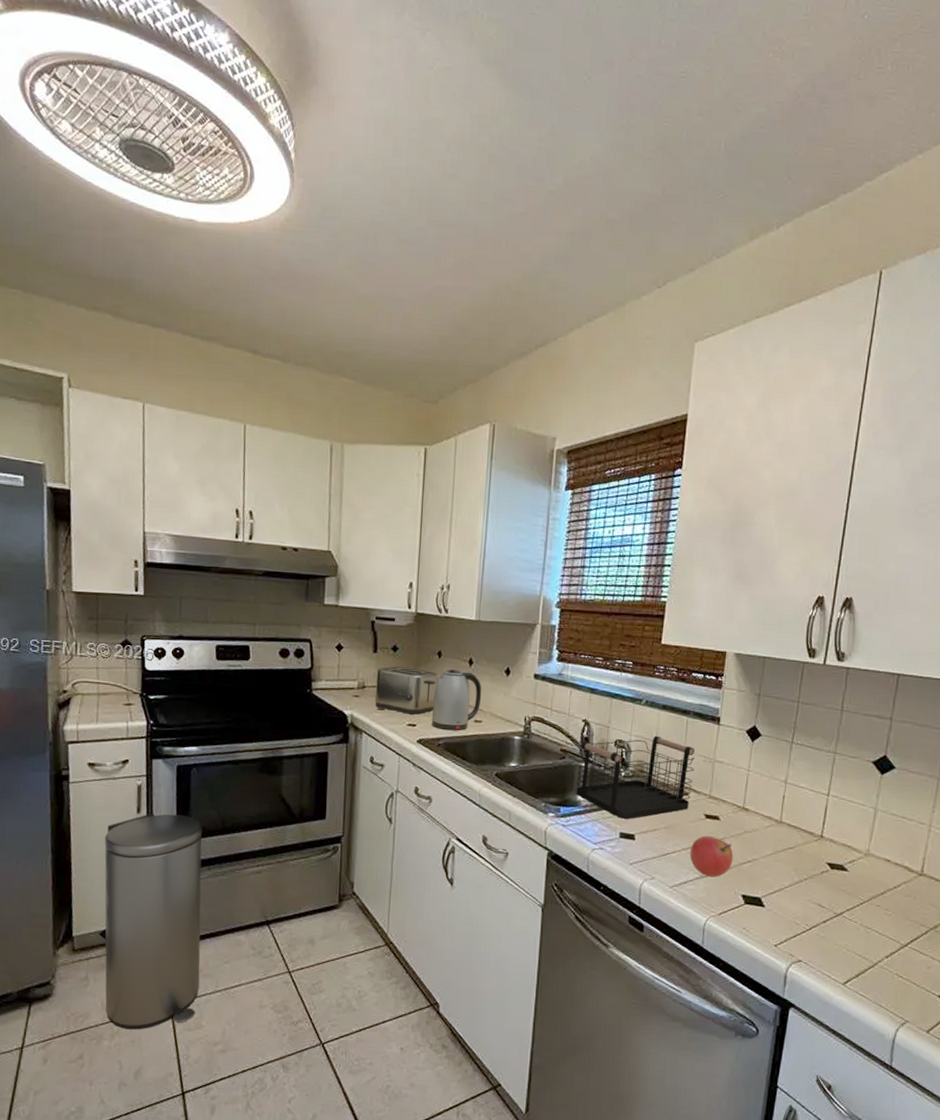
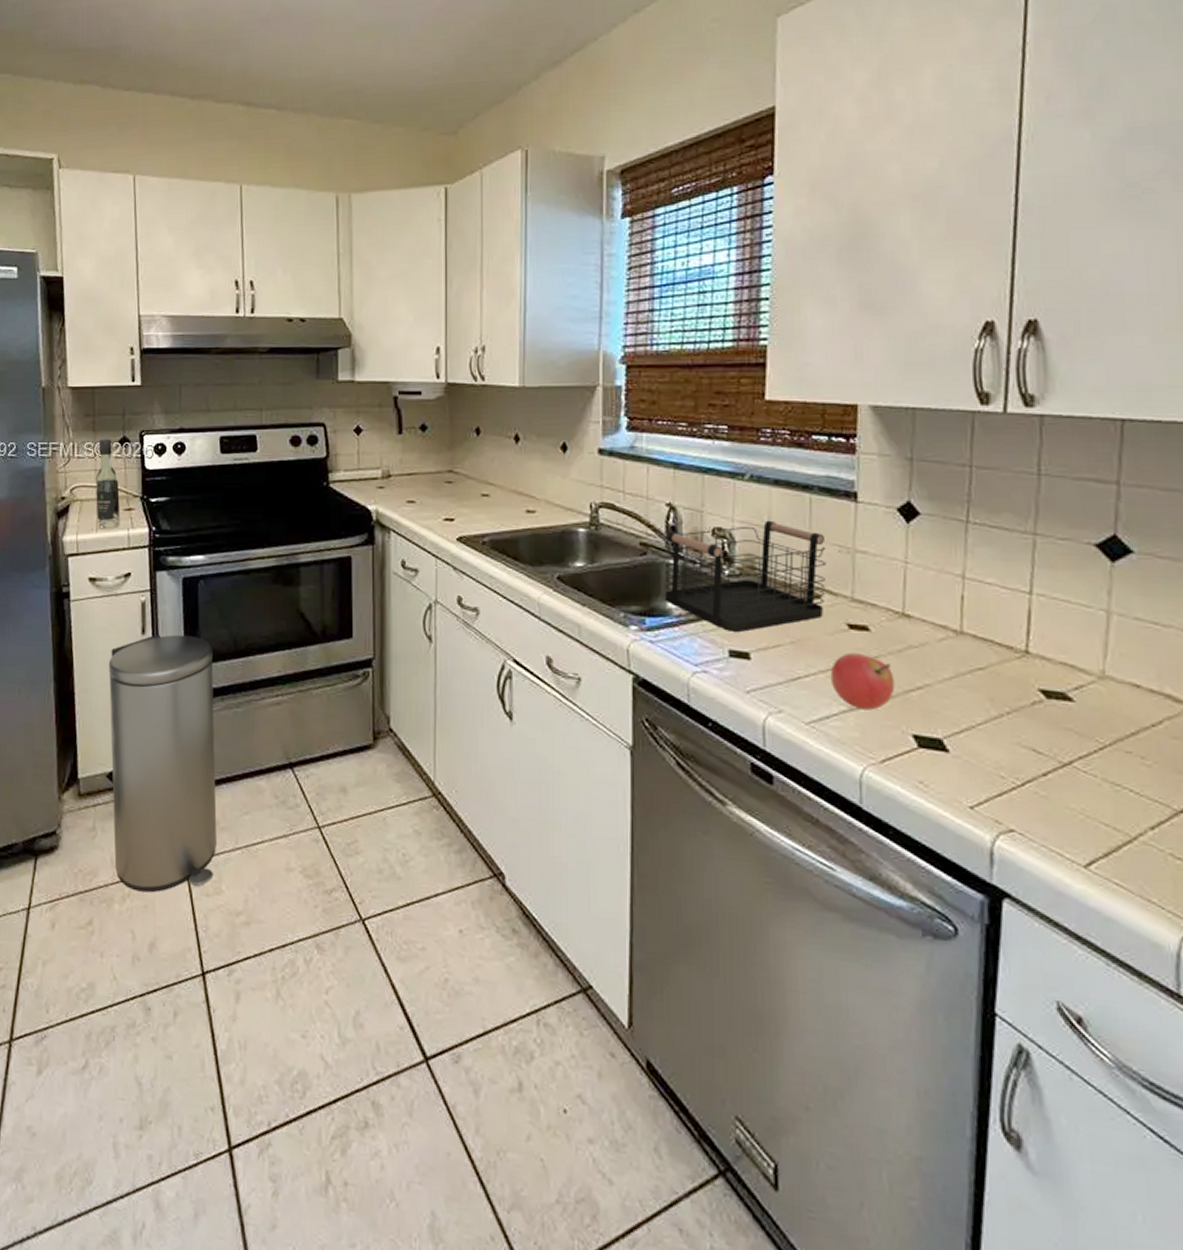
bottle: none [96,640,120,721] -> present [95,438,121,530]
toaster: present [374,666,437,715] -> none [403,449,477,506]
kettle: present [431,669,482,730] -> none [472,449,533,524]

